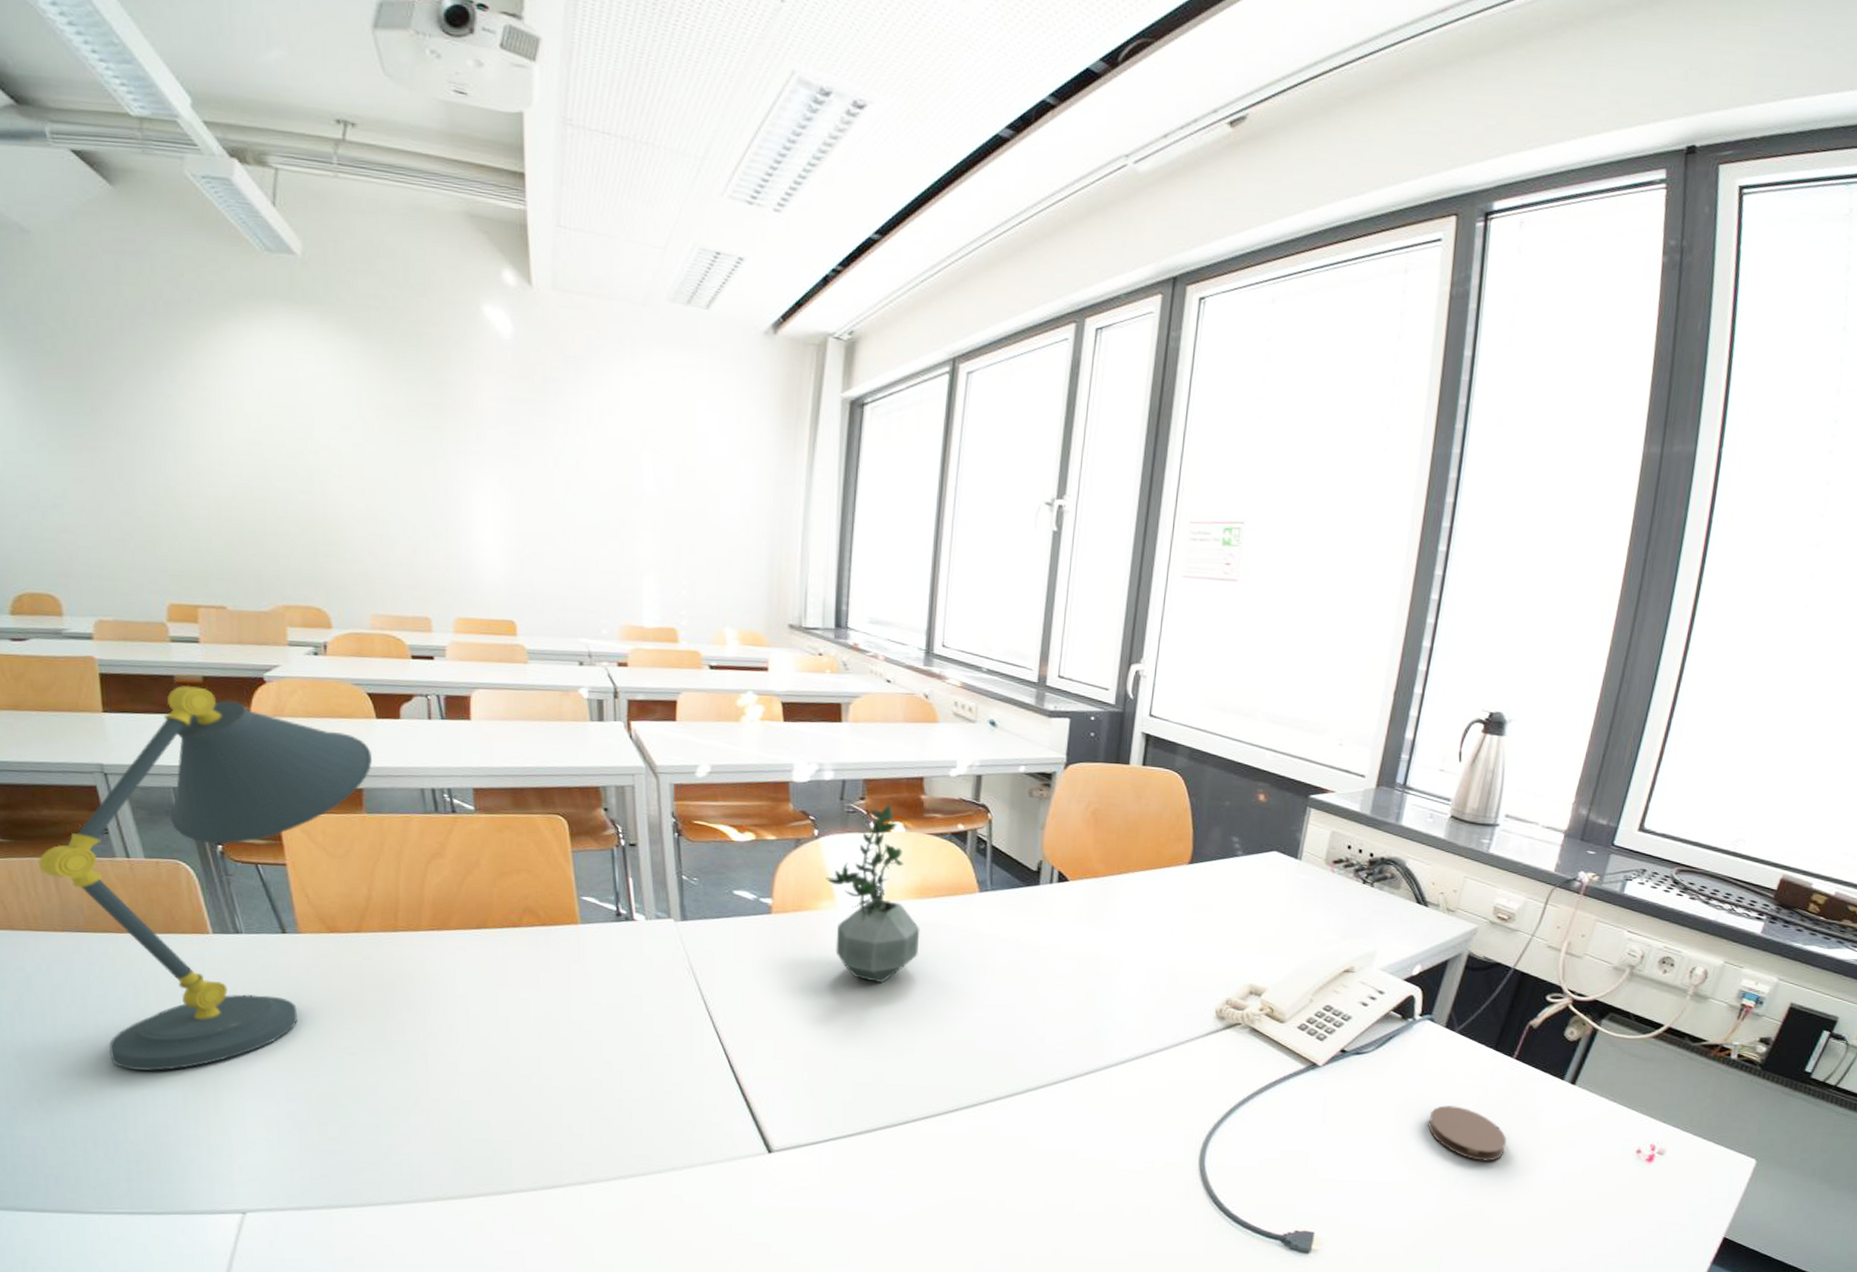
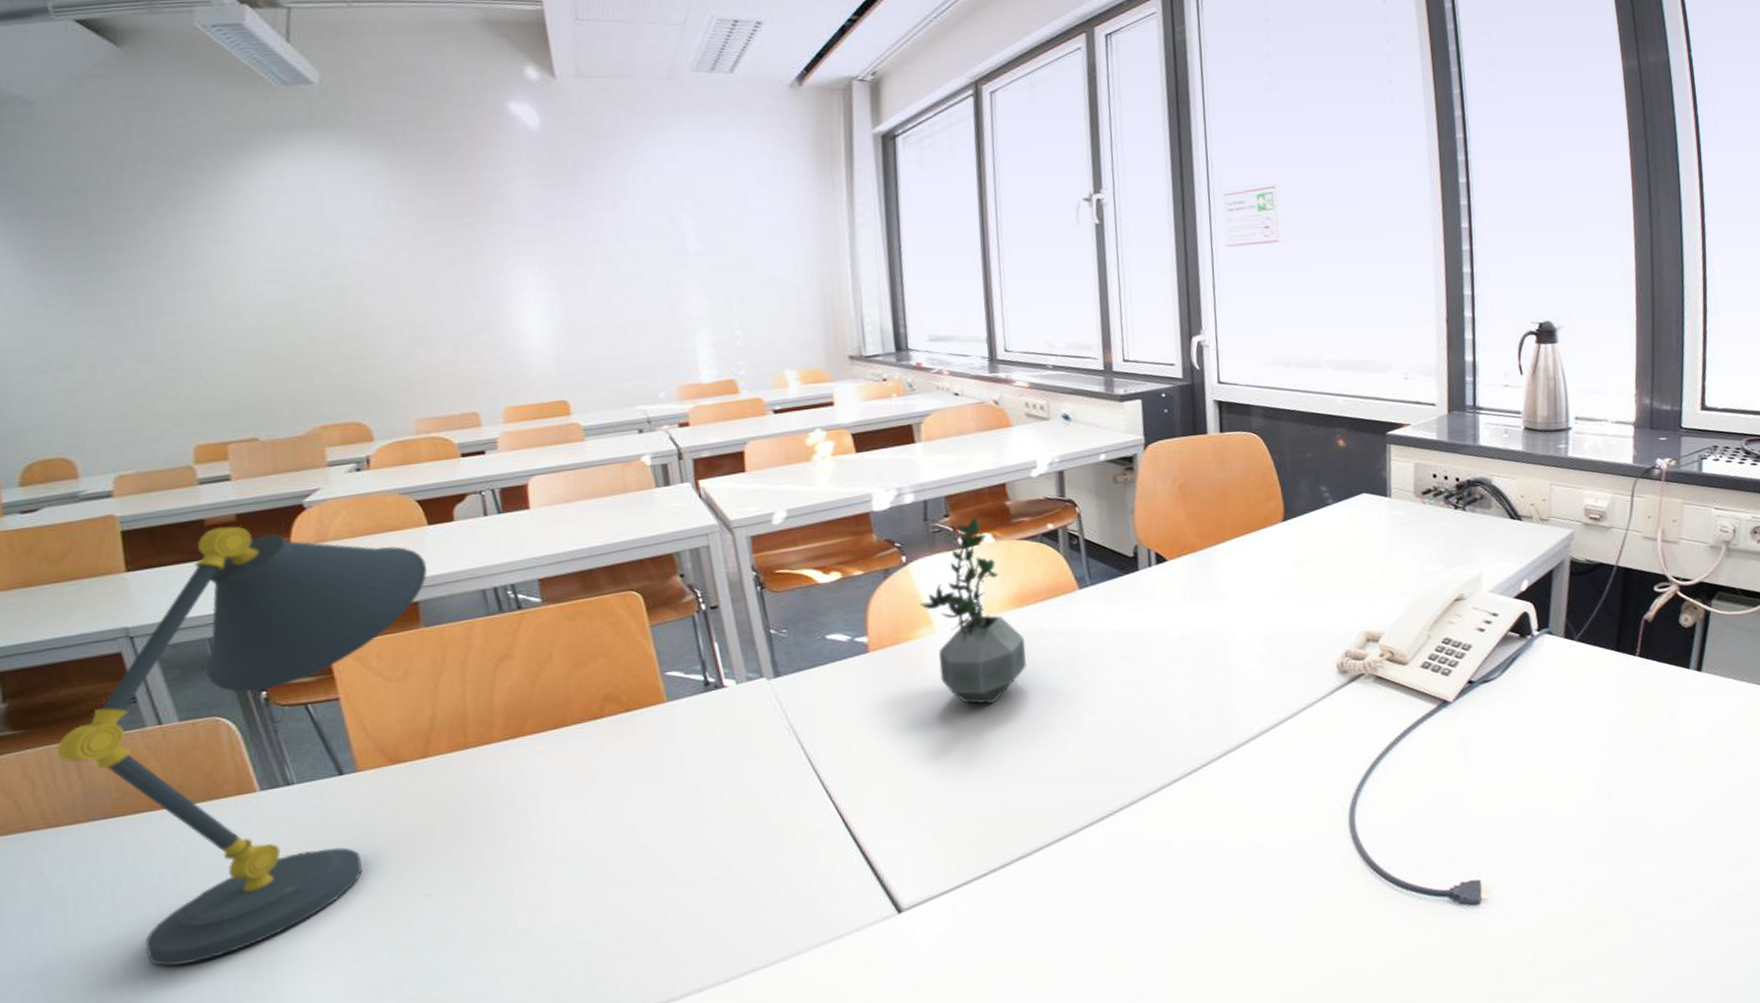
coaster: present [1428,1105,1508,1161] -> none [1569,716,1650,769]

